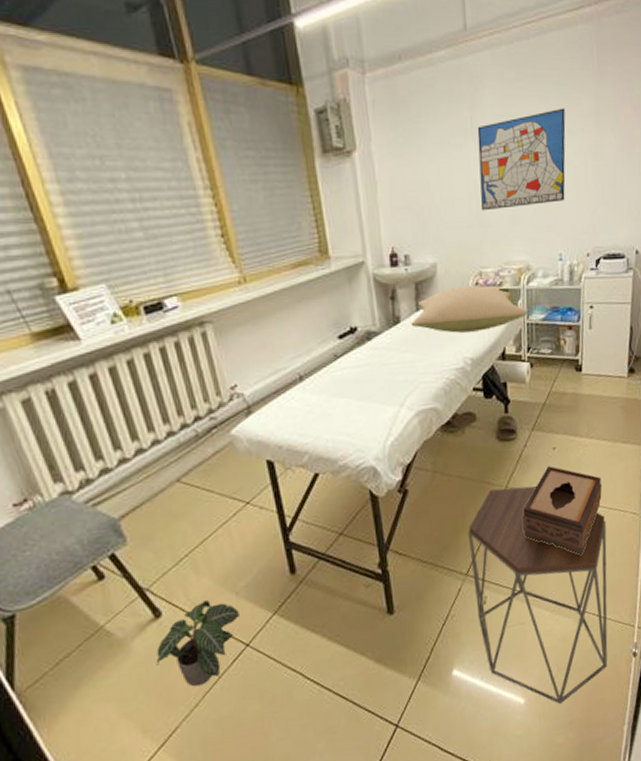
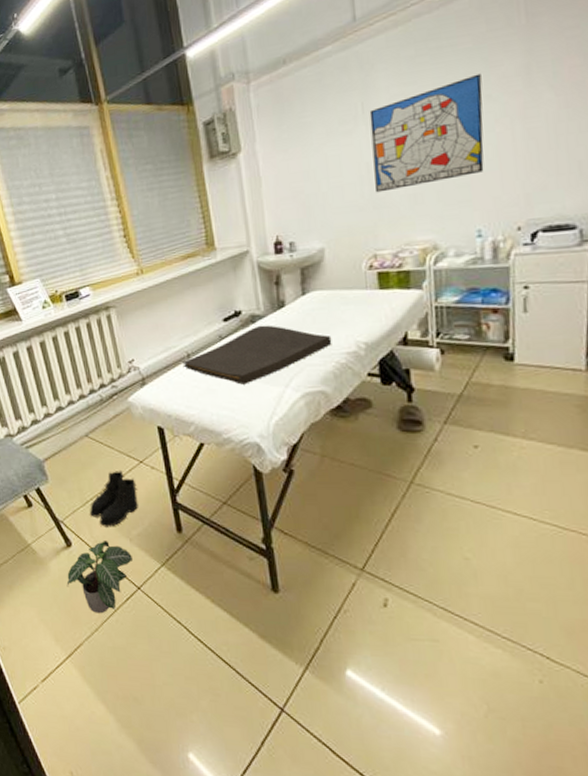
boots: none [184,516,245,586] -> present [90,471,138,527]
hand towel: none [294,342,443,407] -> present [182,325,332,385]
pillow: present [411,285,527,333] -> none [296,268,435,317]
side table: present [467,485,608,705] -> none [363,483,567,754]
tissue box: present [522,466,602,556] -> none [433,466,550,579]

